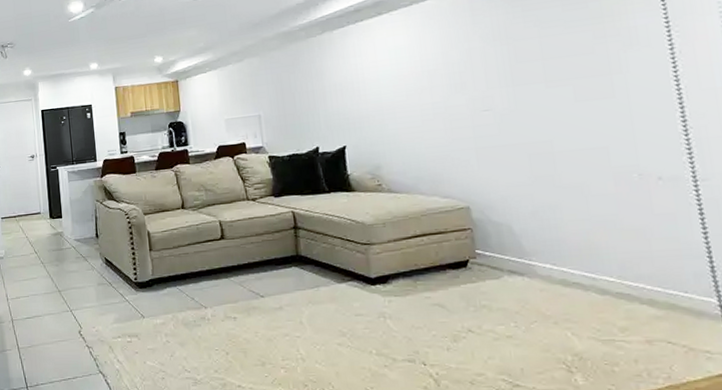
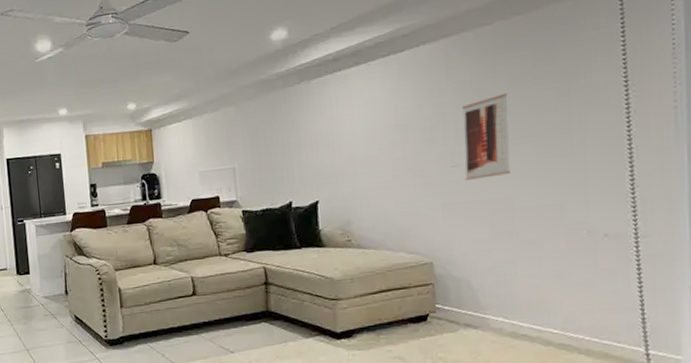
wall art: none [491,37,548,124] -> present [462,93,511,180]

